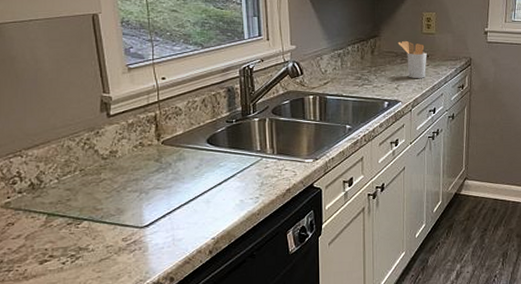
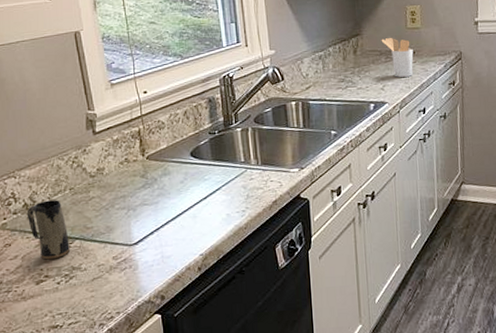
mug: none [32,180,78,240] -> present [26,200,71,260]

